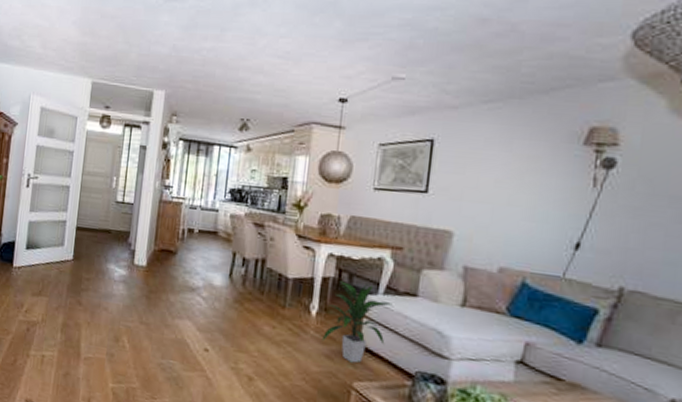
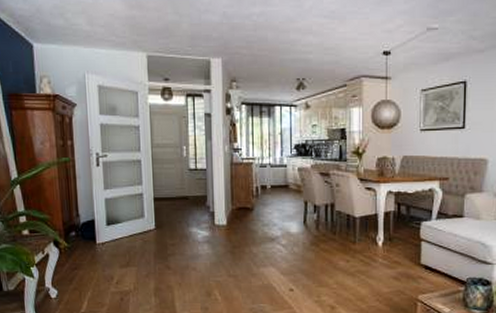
indoor plant: present [321,281,393,363] -> none [389,212,444,280]

